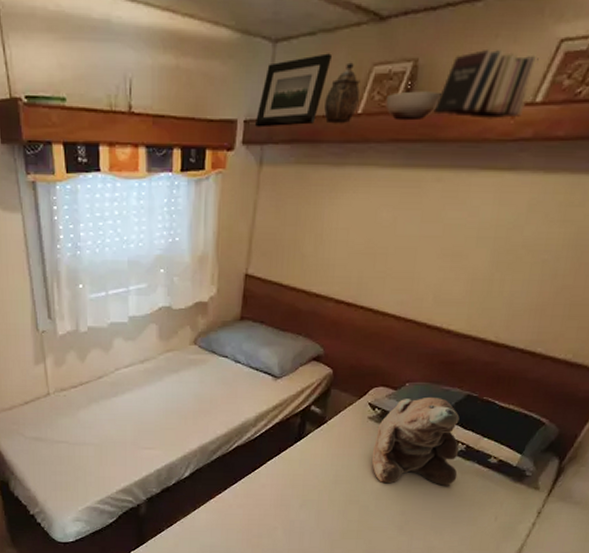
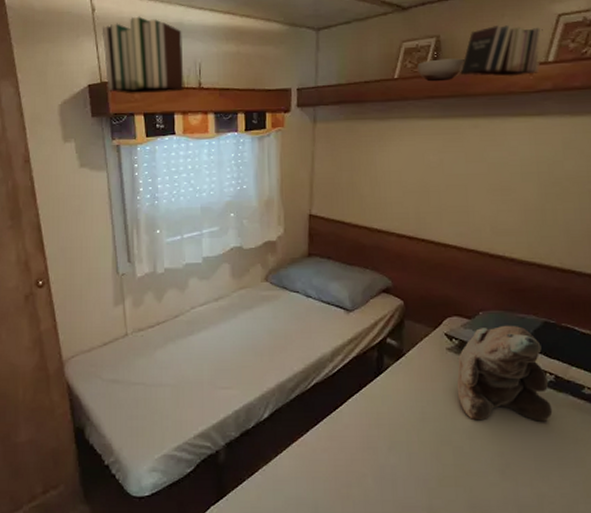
books: none [8,6,111,117] -> present [102,16,184,94]
picture frame: present [255,53,333,128] -> none [307,36,367,93]
decorative jar: present [324,62,361,124] -> none [365,41,395,88]

